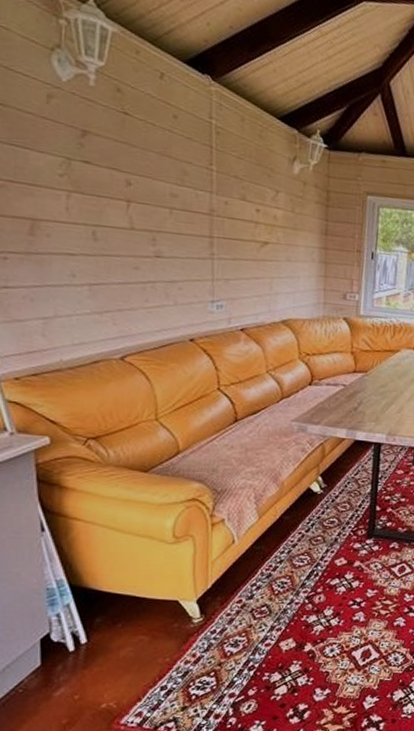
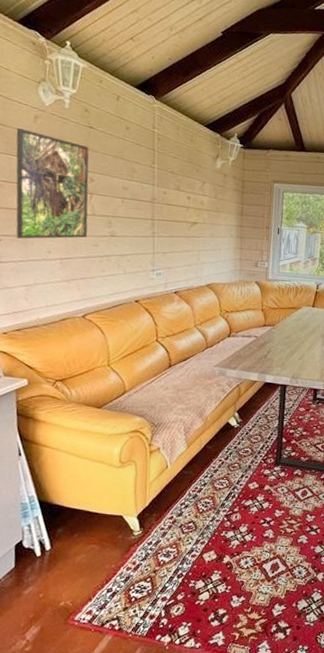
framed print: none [22,110,125,259] -> present [16,128,89,239]

